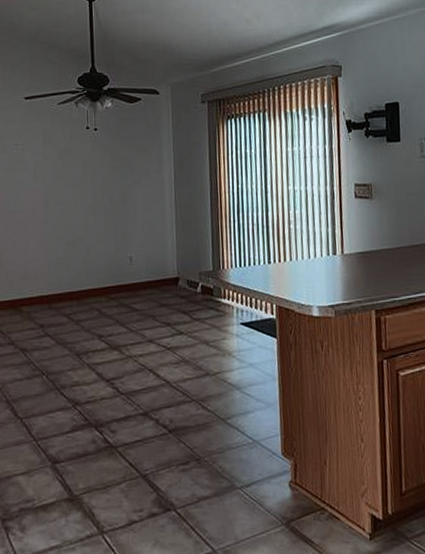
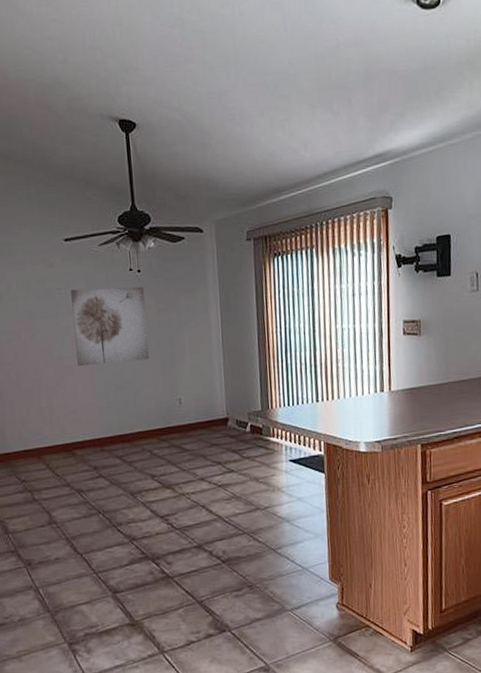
wall art: none [28,144,102,221] -> present [71,286,150,366]

